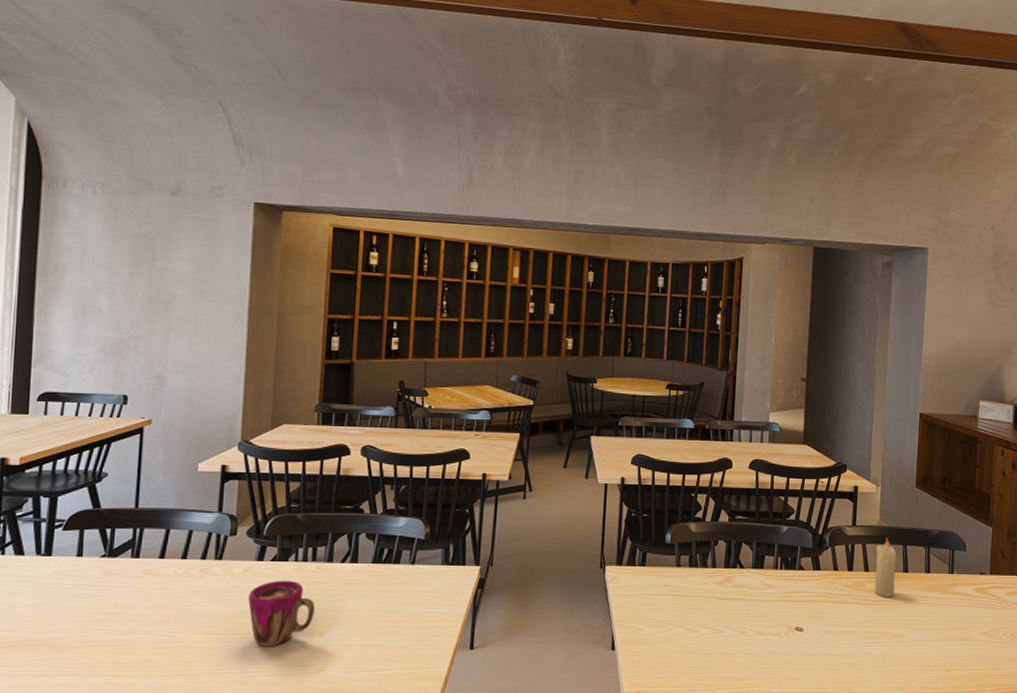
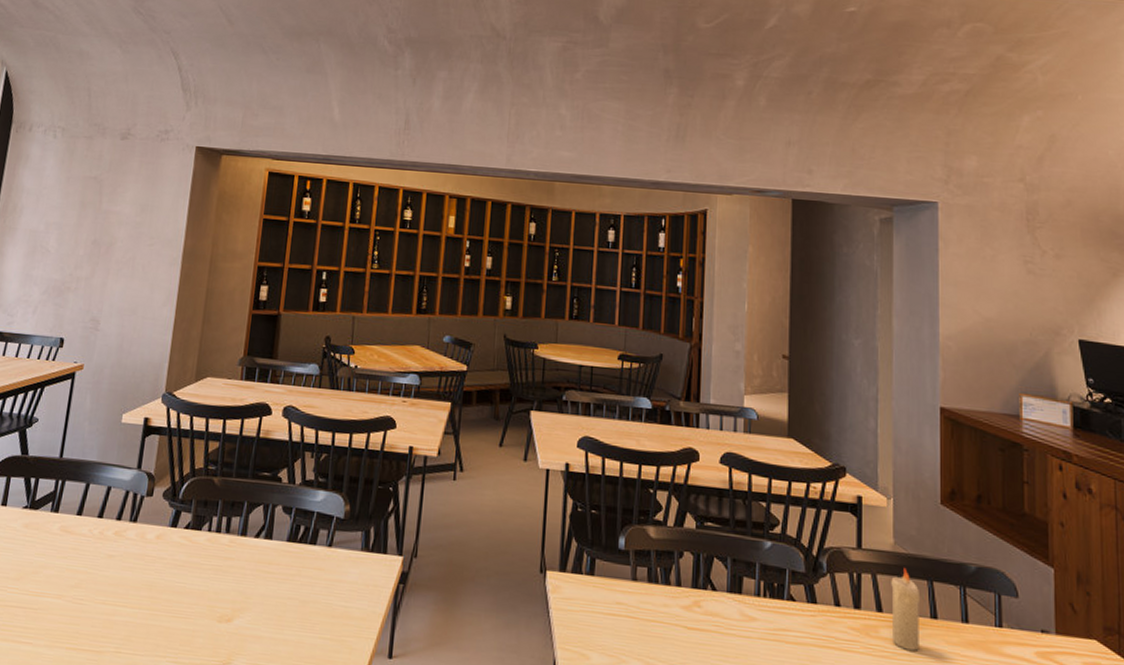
cup: present [248,580,315,647] -> none [158,551,225,629]

